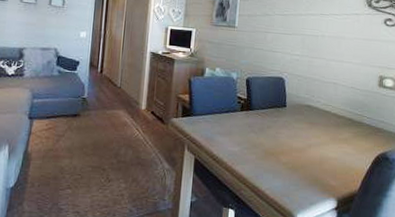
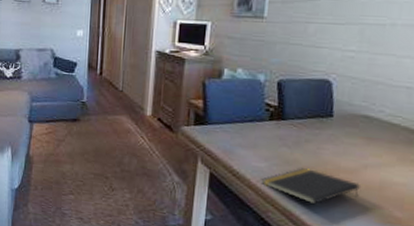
notepad: none [235,149,307,181] -> present [261,167,360,205]

